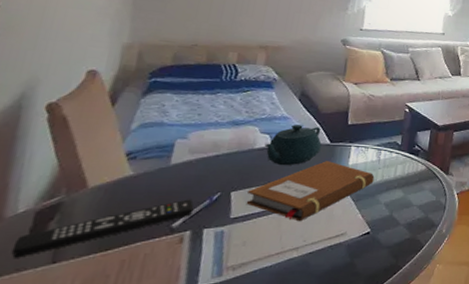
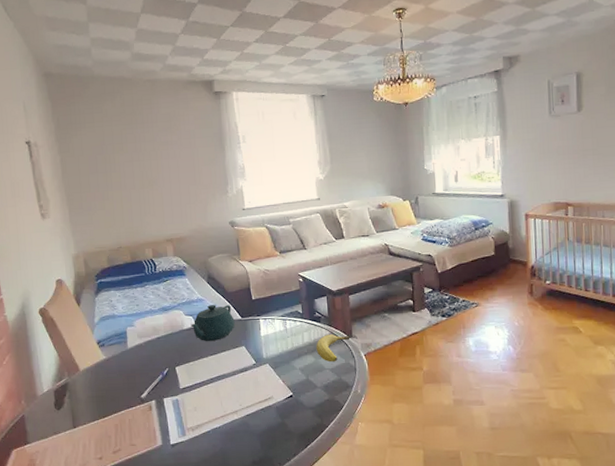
remote control: present [11,199,195,258] -> none [48,375,153,425]
notebook: present [246,161,375,222] -> none [188,334,286,389]
fruit: none [407,169,447,199] -> present [316,334,350,362]

